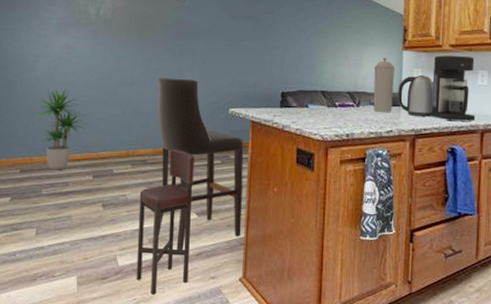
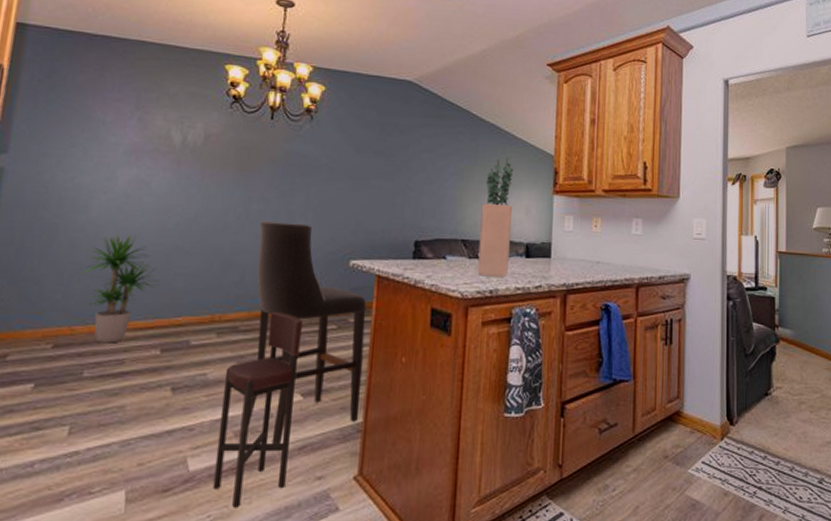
vase: none [335,18,366,123] -> present [477,157,514,277]
canister: present [373,57,394,112] -> none [520,201,544,265]
kettle: present [398,74,434,117] -> none [548,222,586,270]
coffee maker: present [431,55,476,121] -> none [583,201,630,275]

